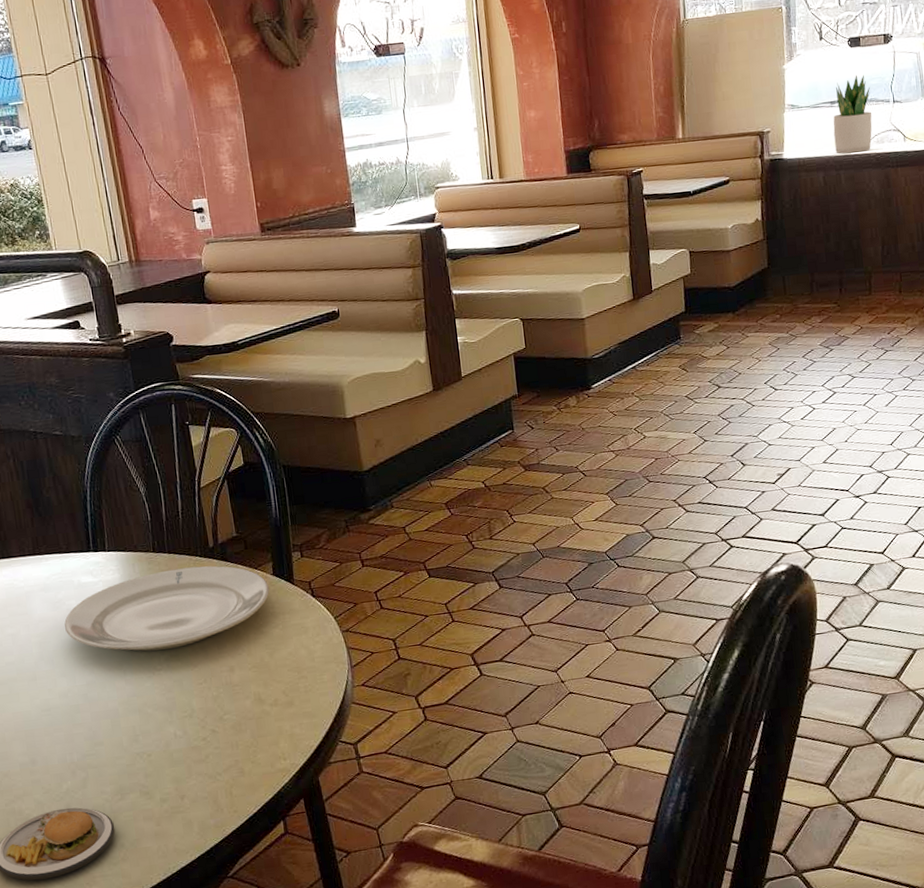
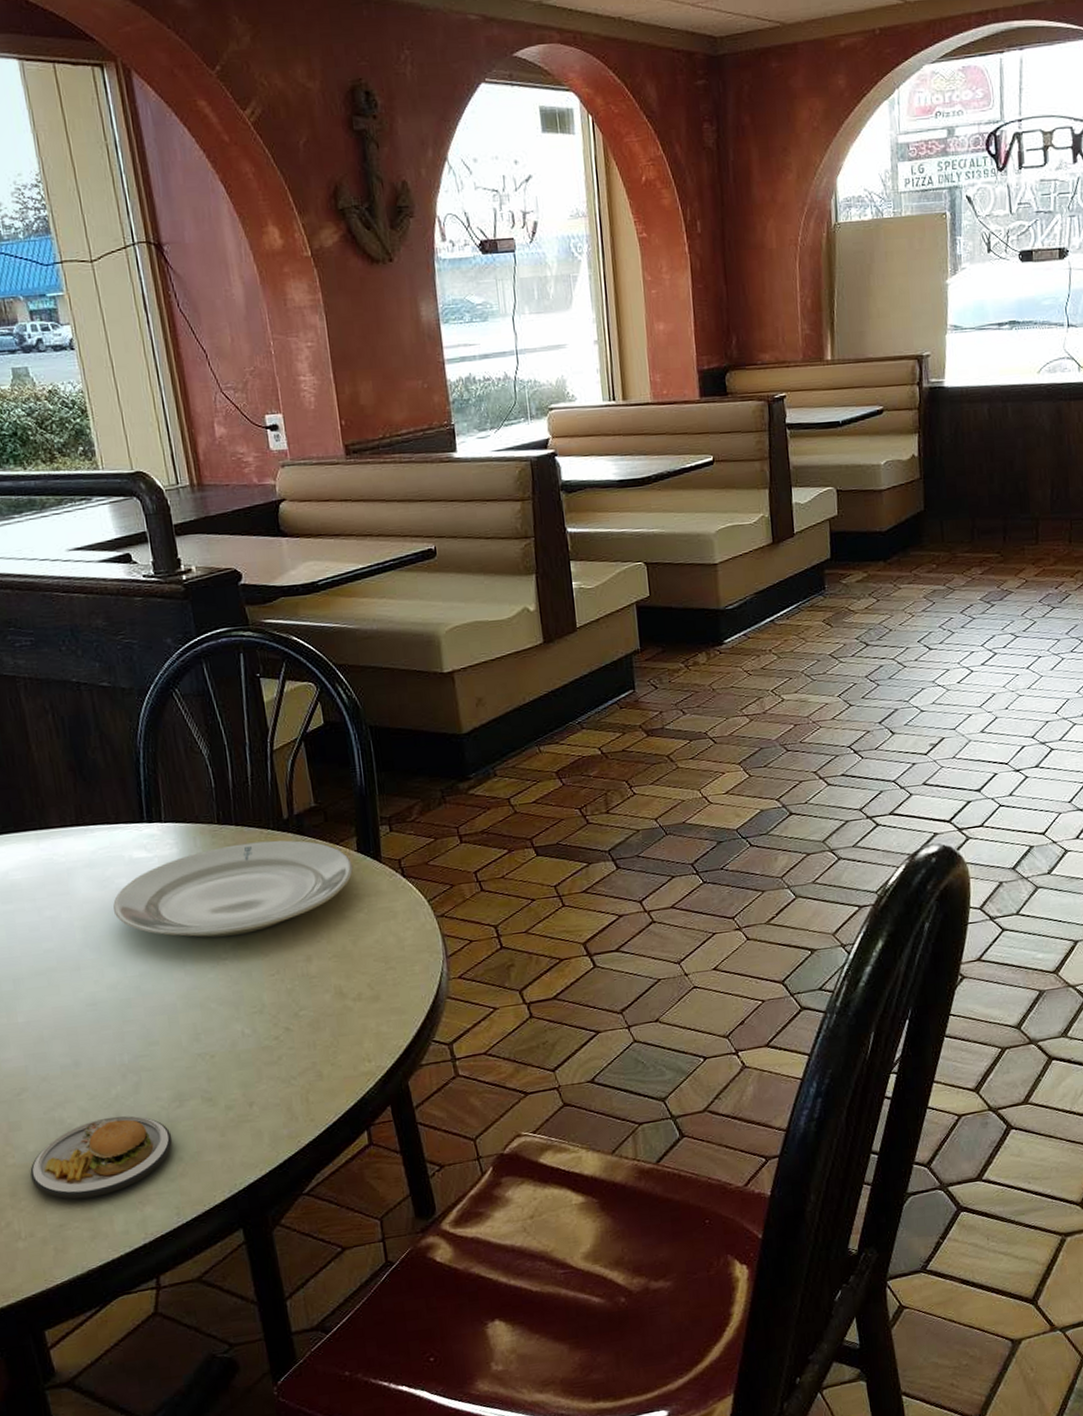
planter: present [833,74,873,154] -> none [1000,293,1044,384]

